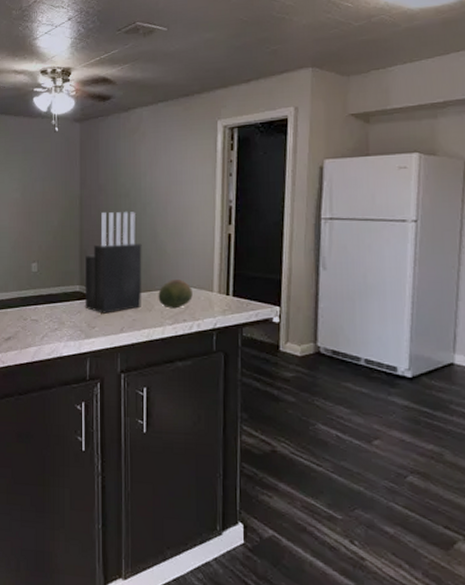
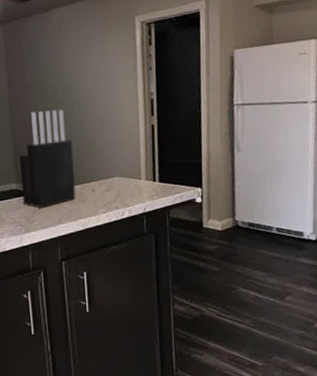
fruit: present [158,280,193,309] -> none [90,170,123,198]

